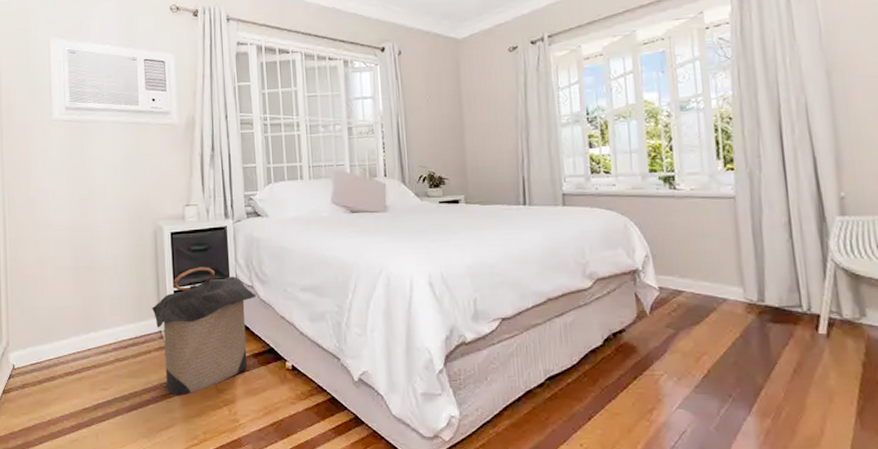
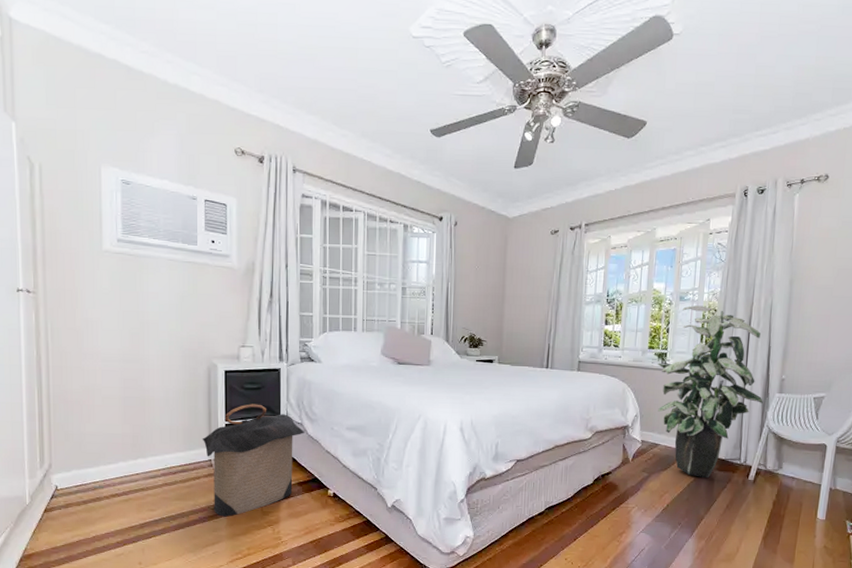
indoor plant: none [664,114,819,332] -> present [657,305,763,477]

